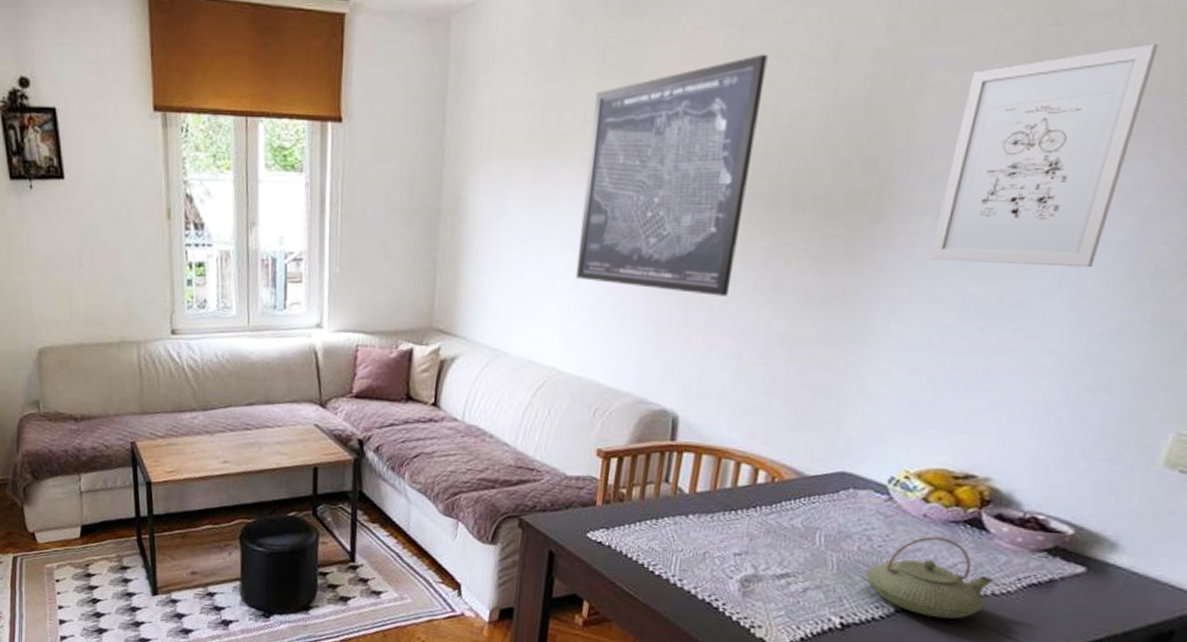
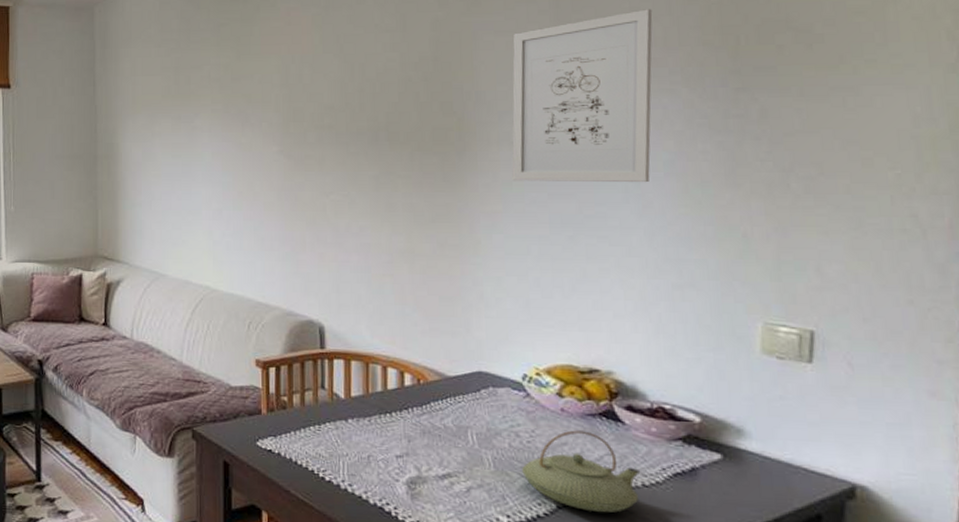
wall art: present [575,53,768,297] -> none [216,26,350,218]

